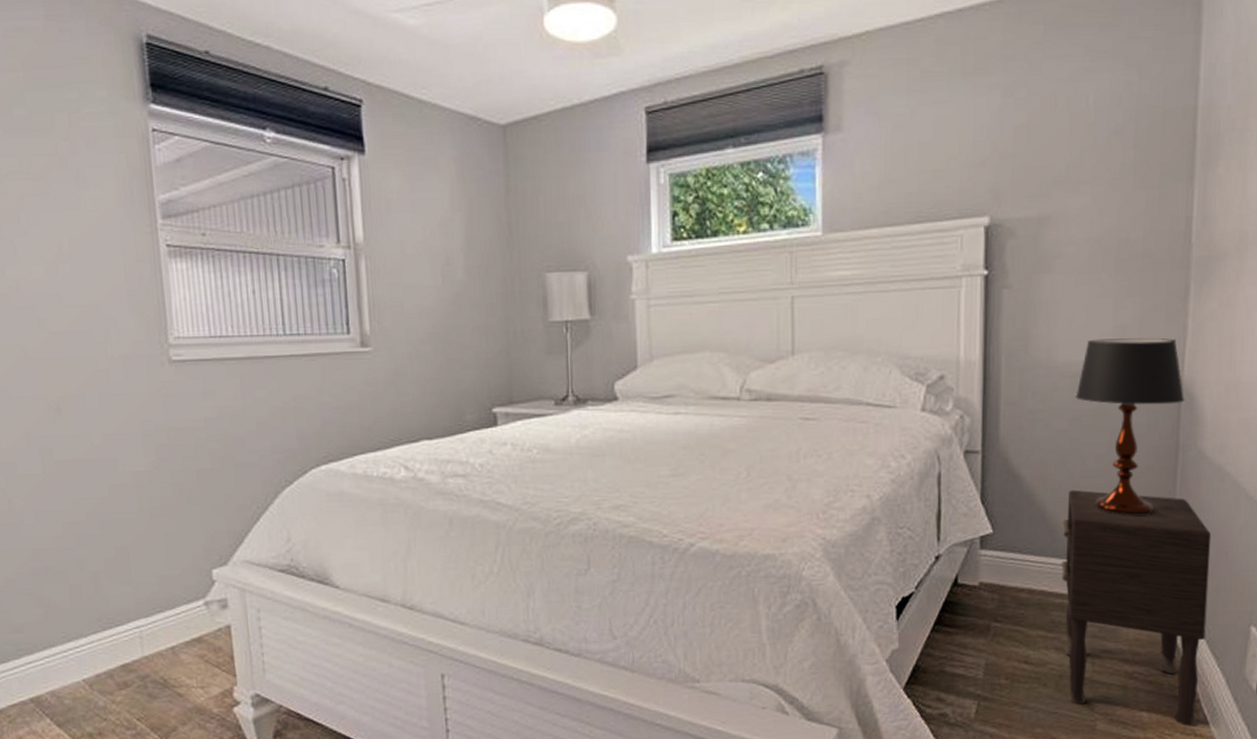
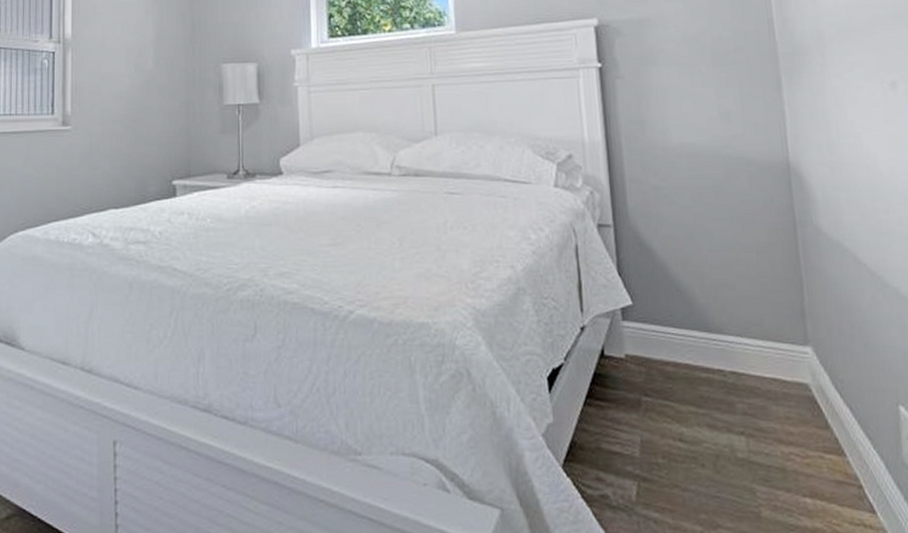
nightstand: present [1061,489,1212,727] -> none [697,263,864,516]
table lamp: present [1075,337,1185,516] -> none [693,122,794,290]

